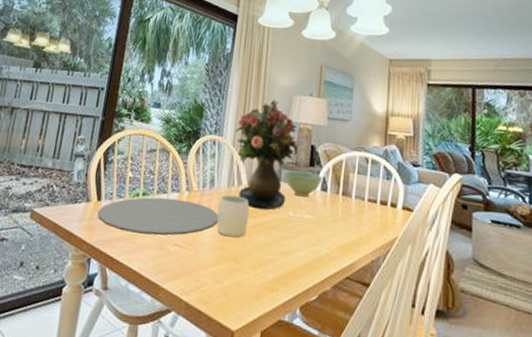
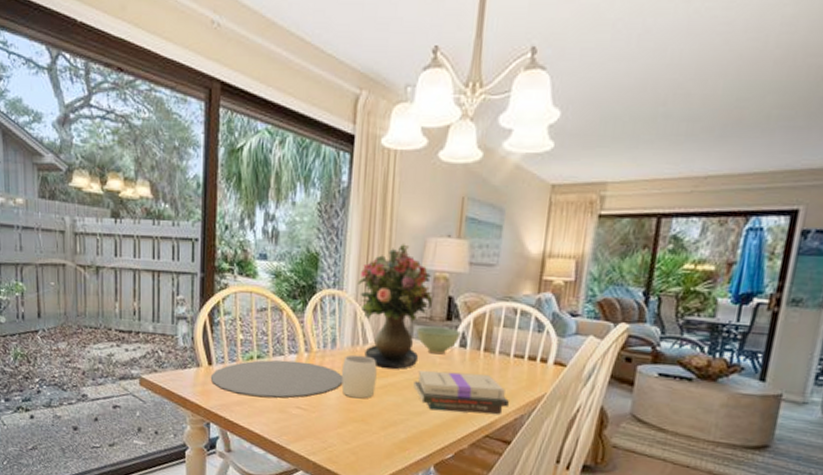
books: none [281,211,366,256] -> present [413,371,509,414]

